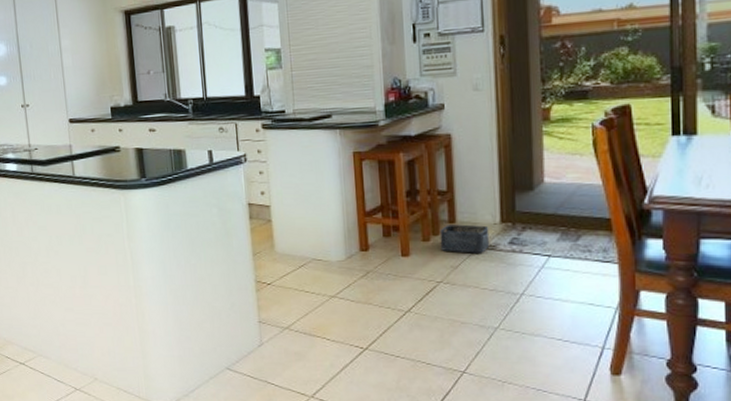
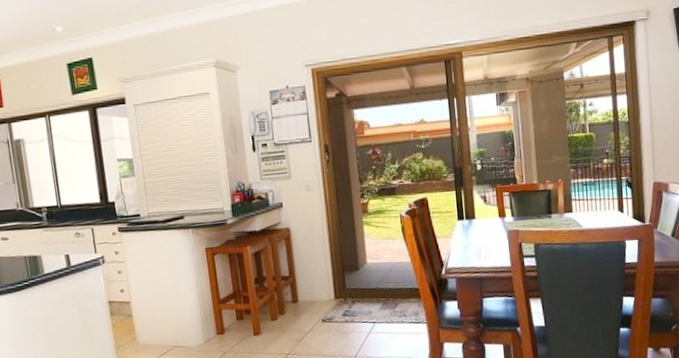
storage bin: present [439,224,490,253] -> none [285,302,328,328]

